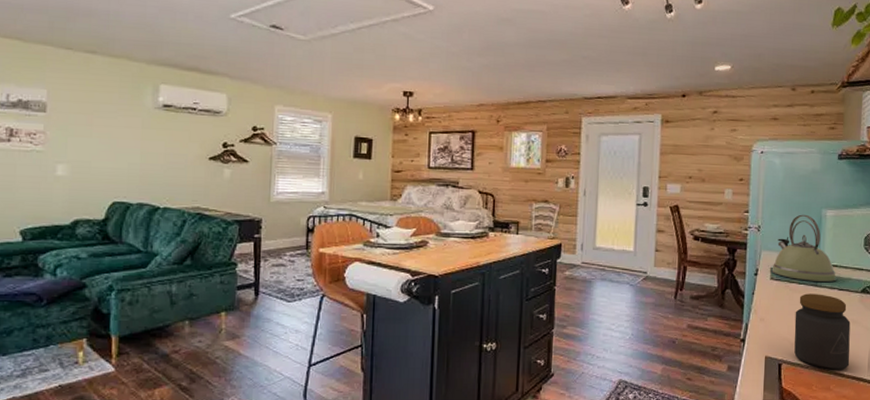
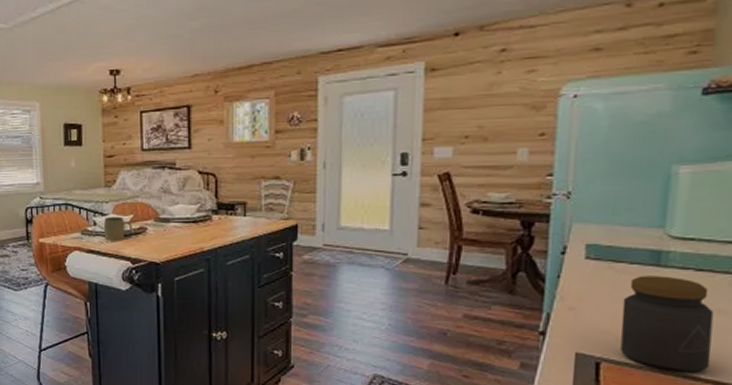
mug: none [386,229,415,254] -> present [103,216,132,241]
kettle: present [771,214,837,283] -> none [587,173,693,261]

